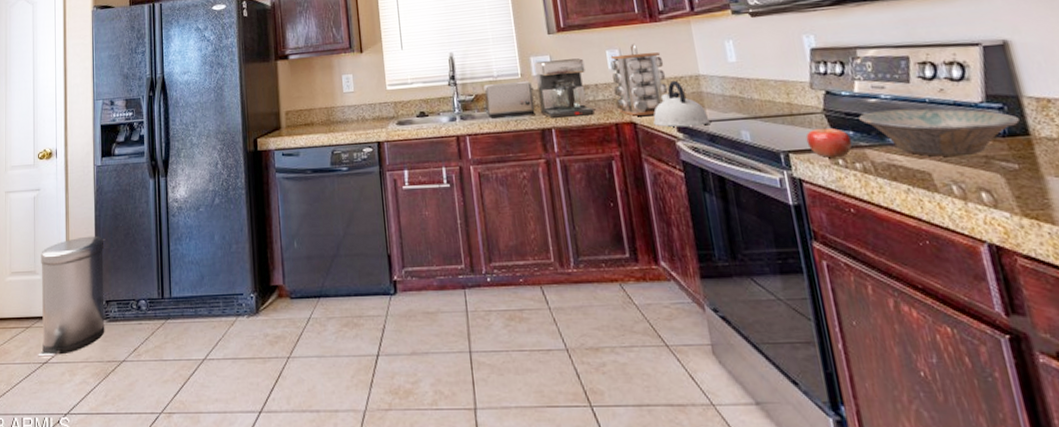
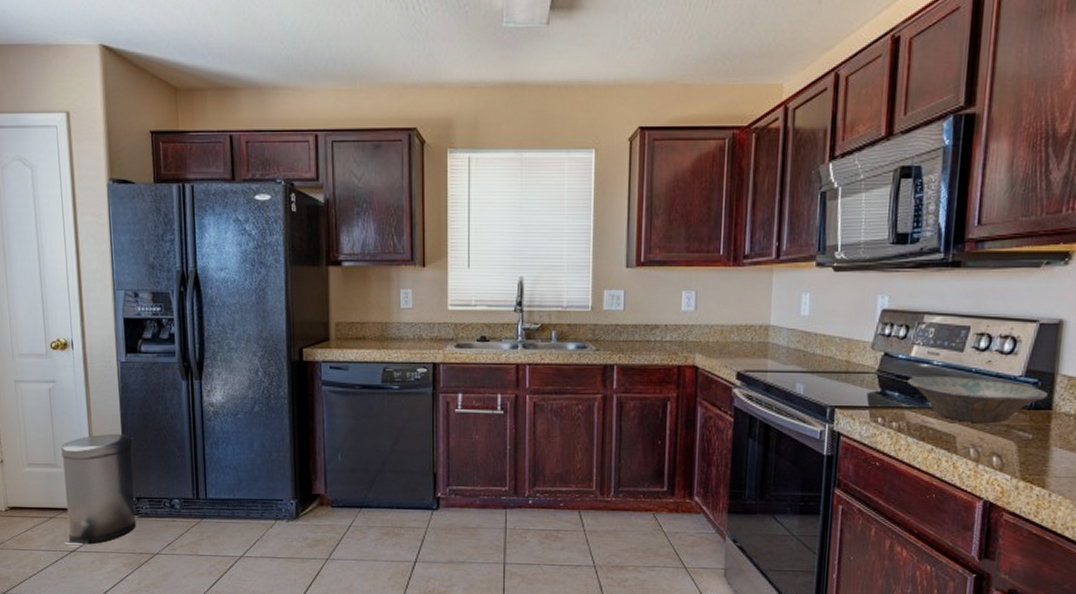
toaster: present [483,80,535,118] -> none [550,313,602,350]
coffee maker: present [534,58,595,120] -> none [606,296,659,357]
spice rack: present [610,43,669,117] -> none [682,286,738,362]
kettle: present [653,80,710,128] -> none [715,328,769,375]
fruit: present [806,124,852,159] -> none [854,384,895,416]

